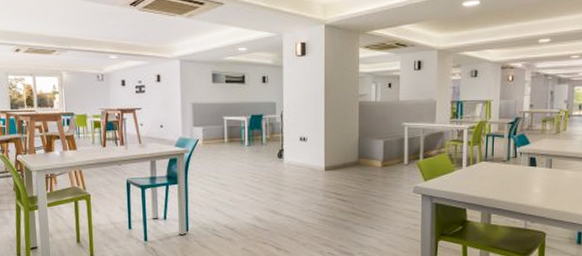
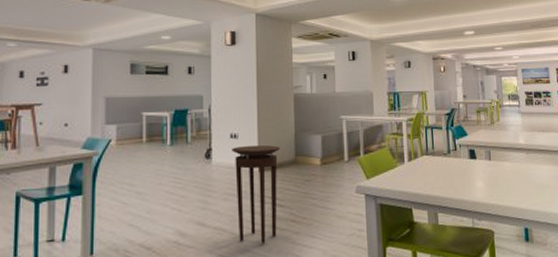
stool: none [301,148,345,232] -> present [232,145,280,245]

